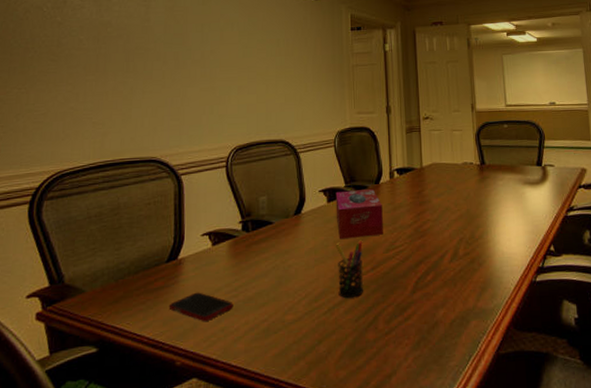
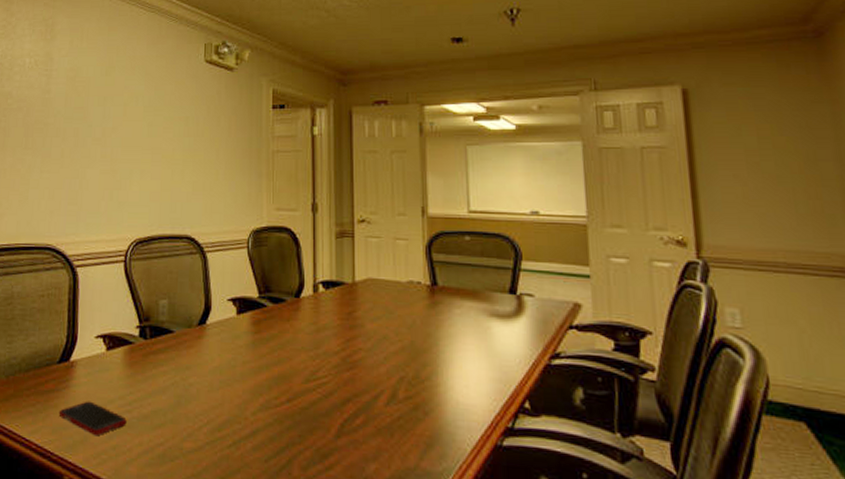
tissue box: present [335,189,383,240] -> none [246,302,303,361]
pen holder: present [335,241,364,299] -> none [244,365,278,433]

